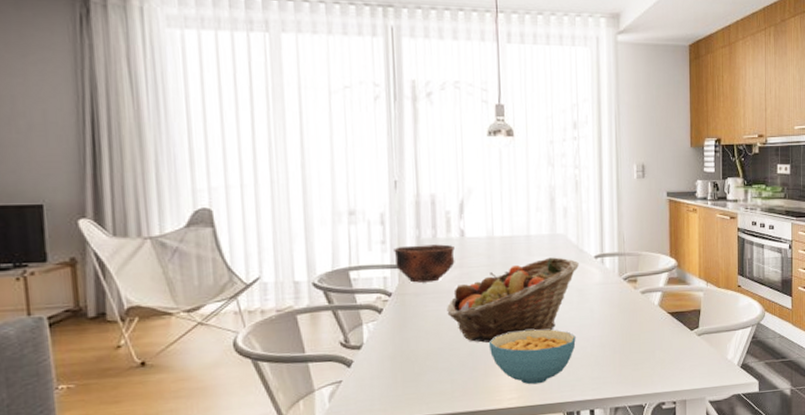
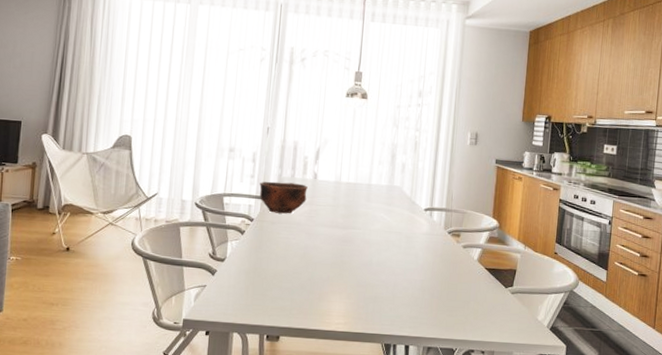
fruit basket: present [447,257,579,343] -> none [295,205,410,272]
cereal bowl: present [488,329,576,385] -> none [325,265,400,315]

